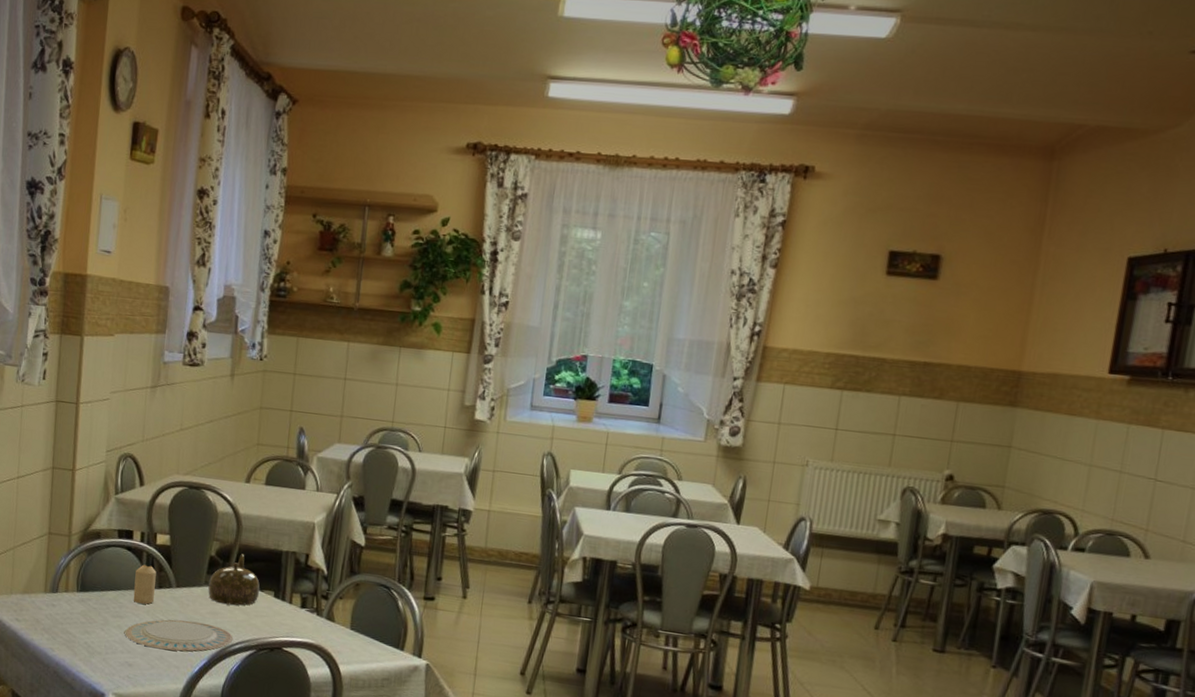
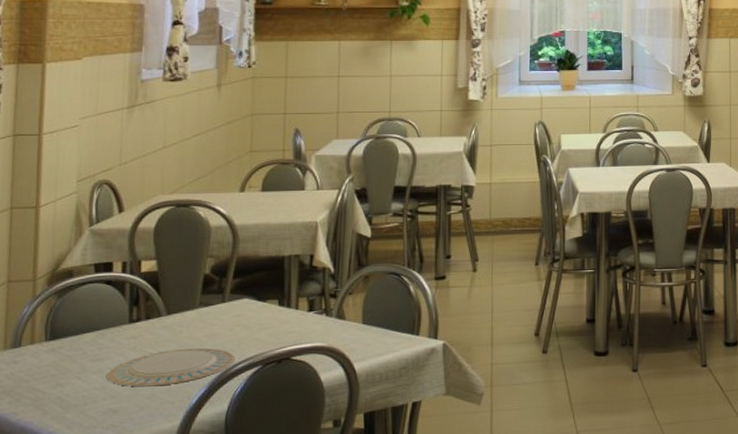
candle: present [133,564,156,605] -> none [115,296,142,340]
teapot: present [208,554,260,606] -> none [204,266,263,324]

